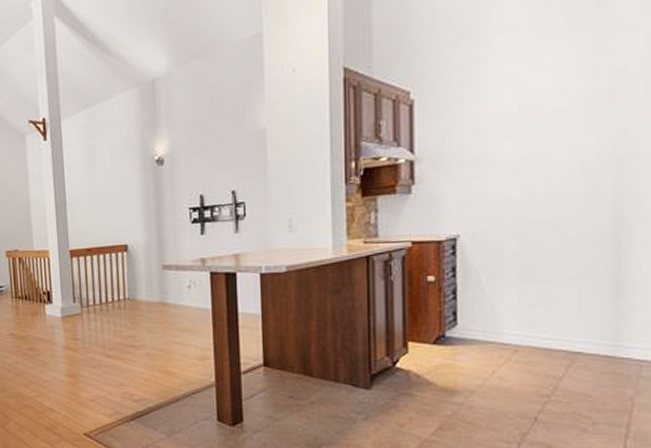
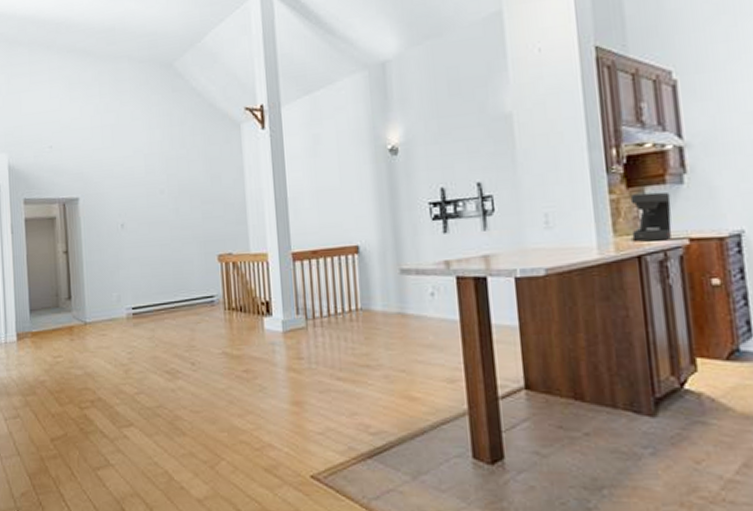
coffee maker: none [363,200,399,244] -> present [630,192,672,242]

